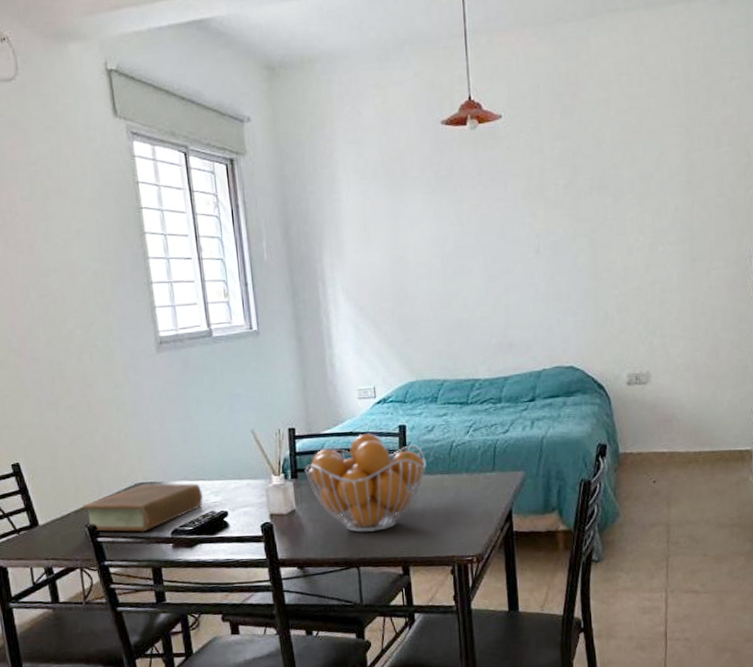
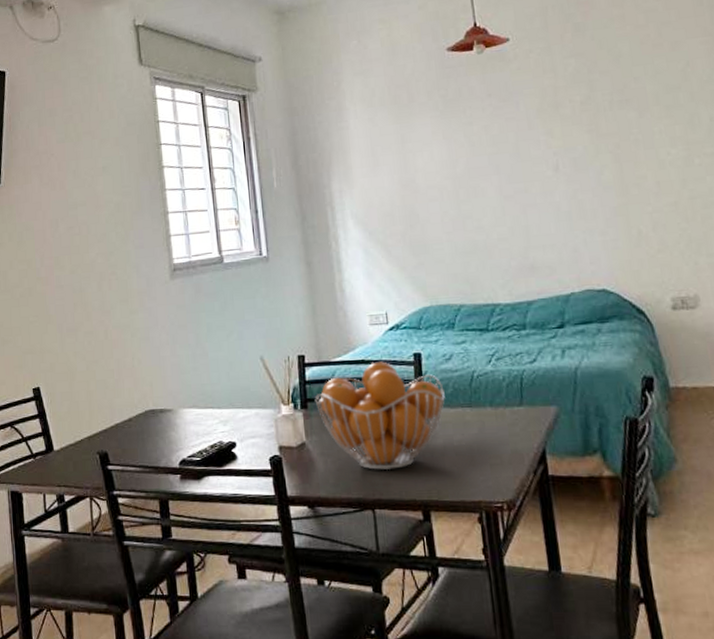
book: present [82,482,203,532] -> none [94,410,212,462]

